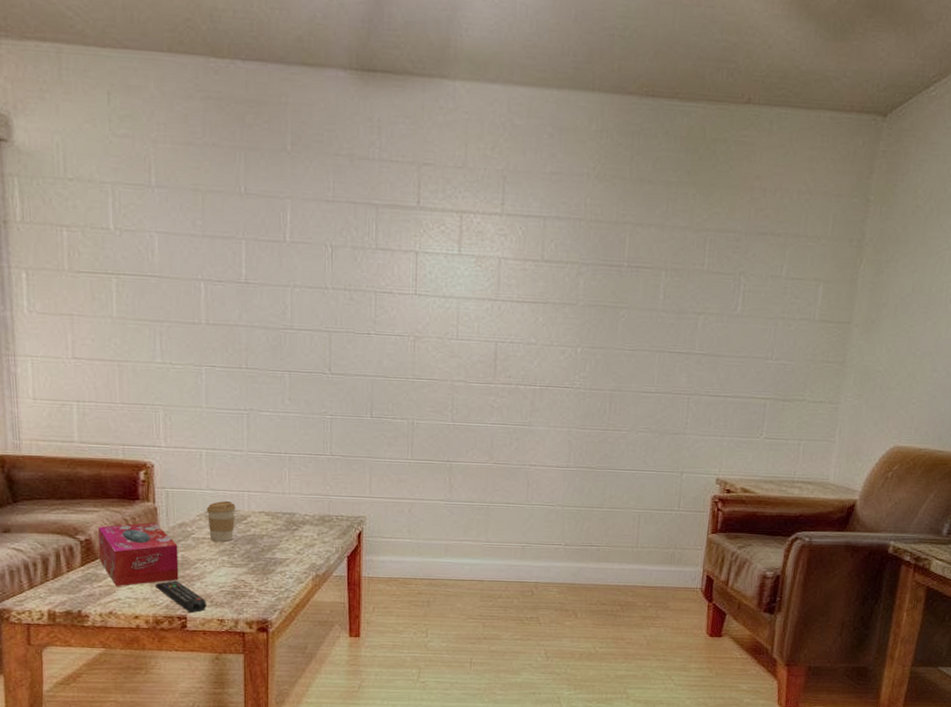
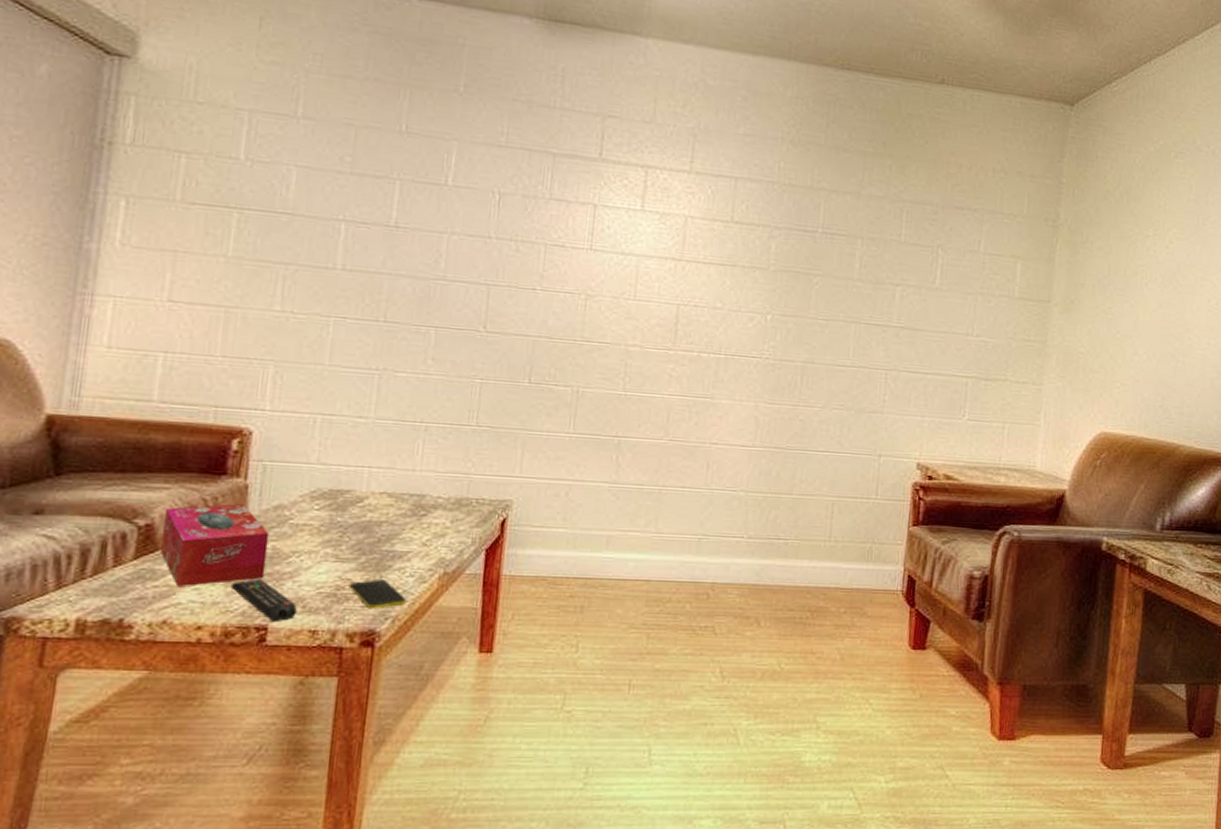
coffee cup: present [206,501,236,541] -> none [312,478,352,529]
smartphone: none [243,579,288,604] -> present [348,578,405,609]

